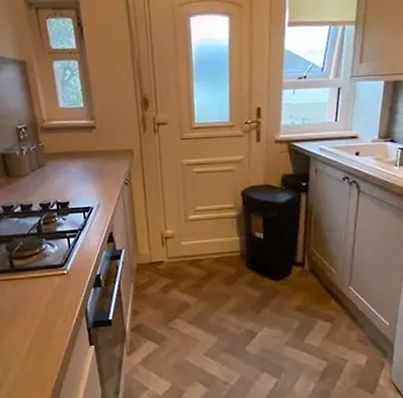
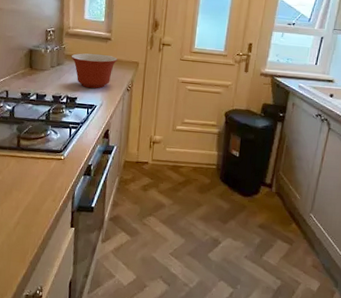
mixing bowl: none [52,146,108,188] -> present [71,53,118,89]

